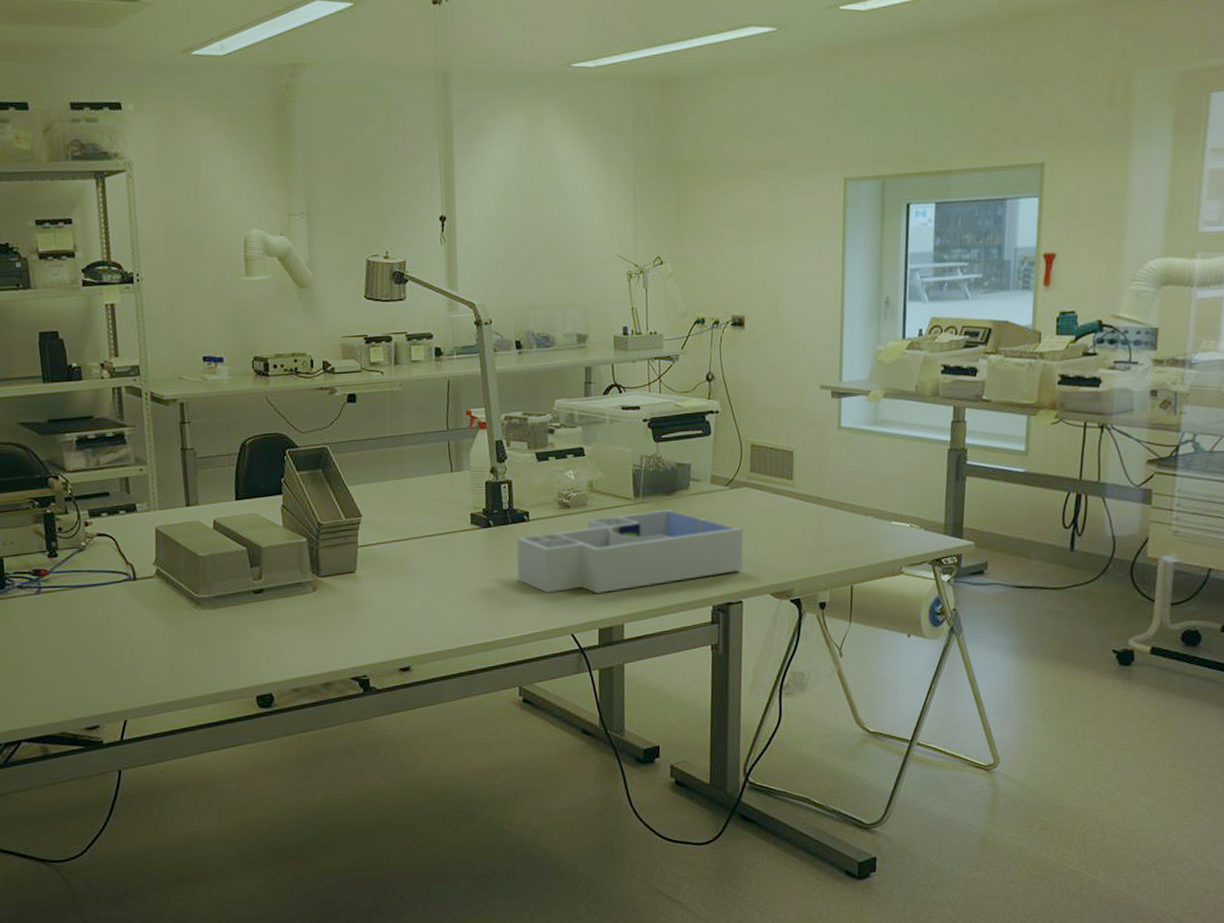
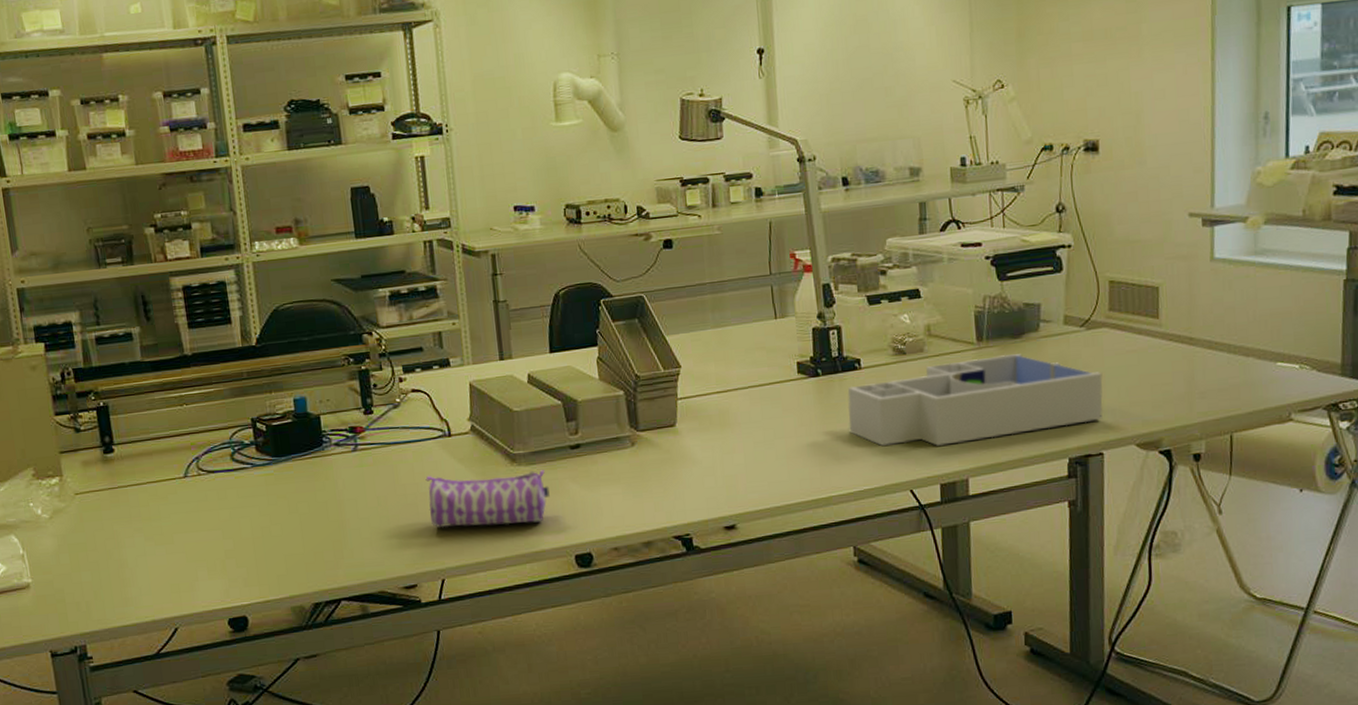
pencil case: none [109,613,233,670] -> present [425,470,550,528]

